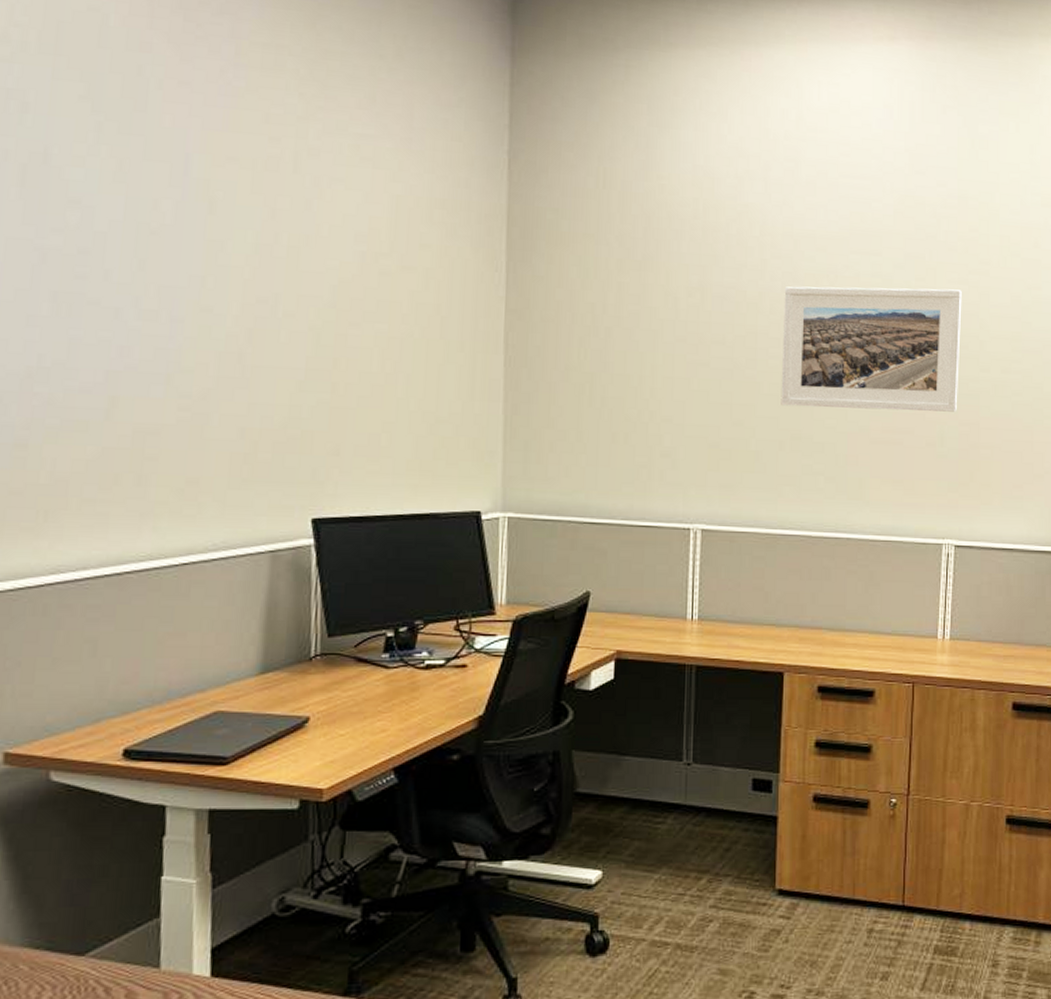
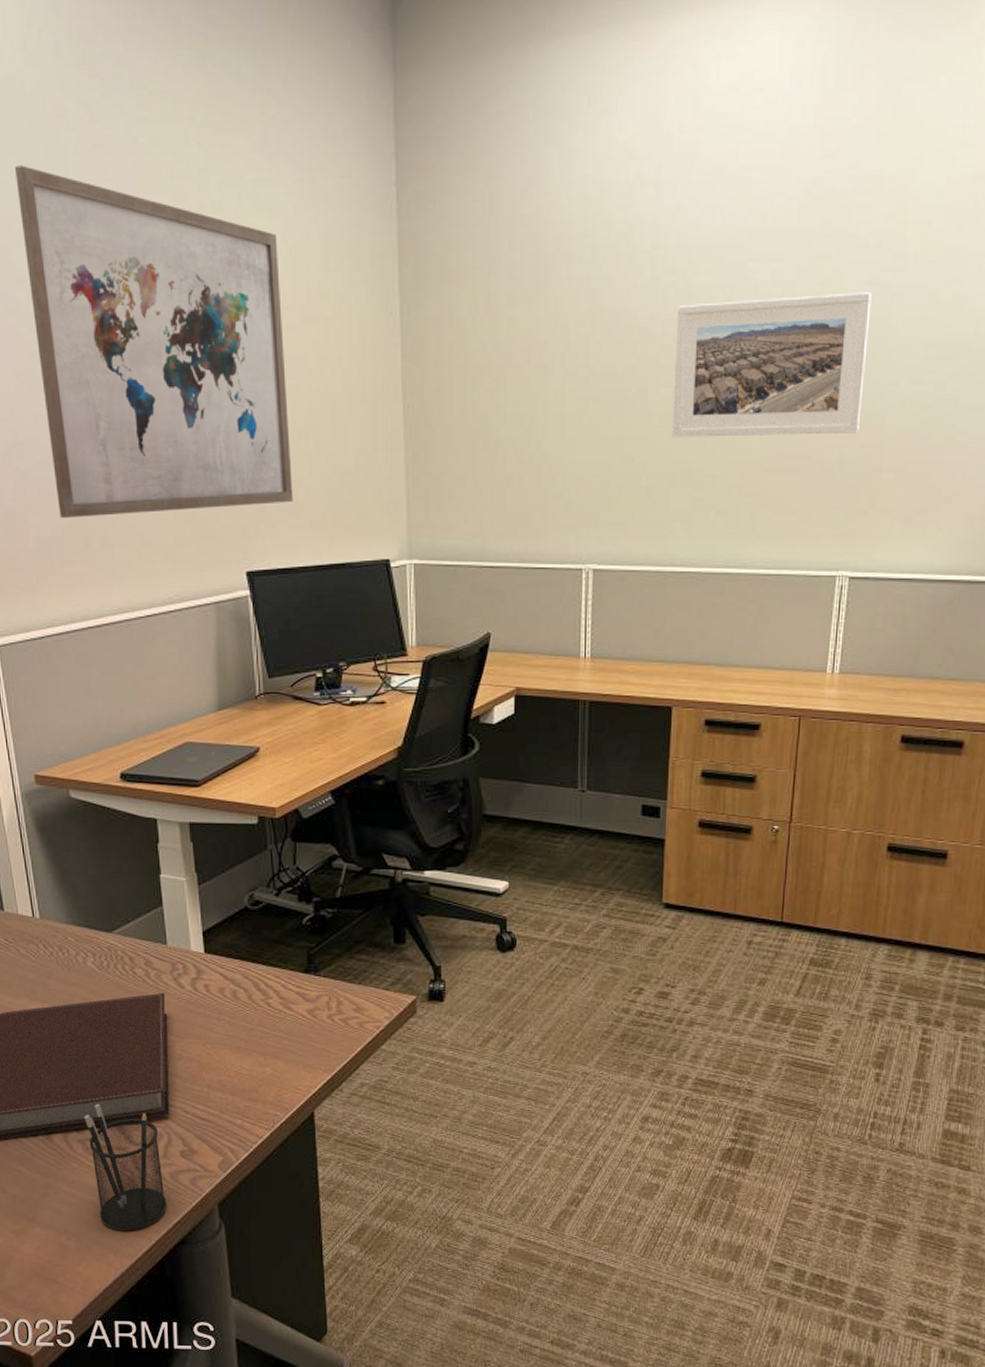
wall art: none [83,91,379,452] -> present [14,165,293,518]

